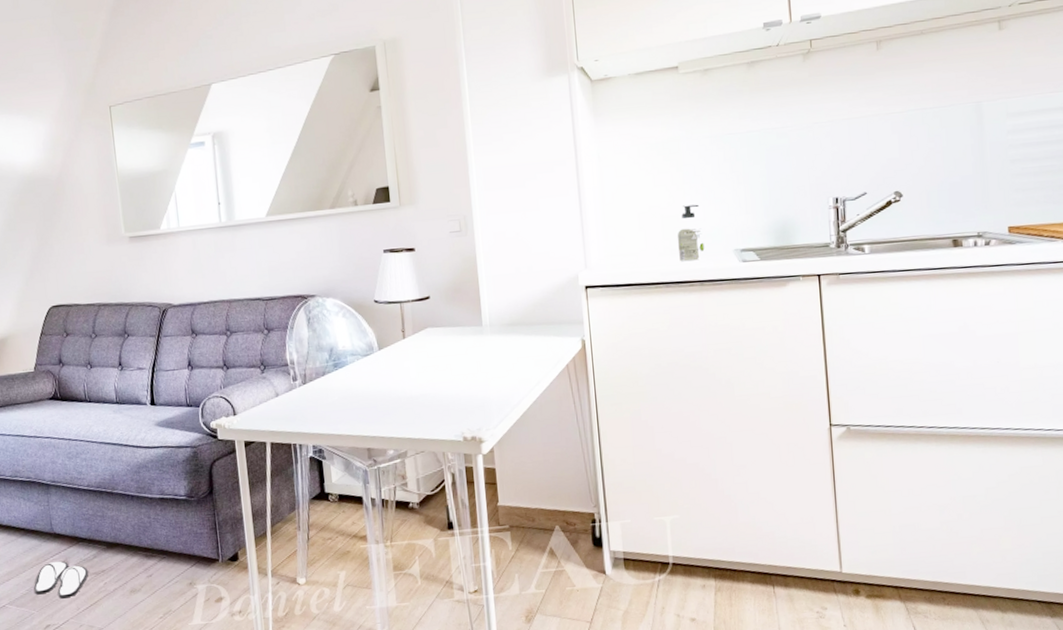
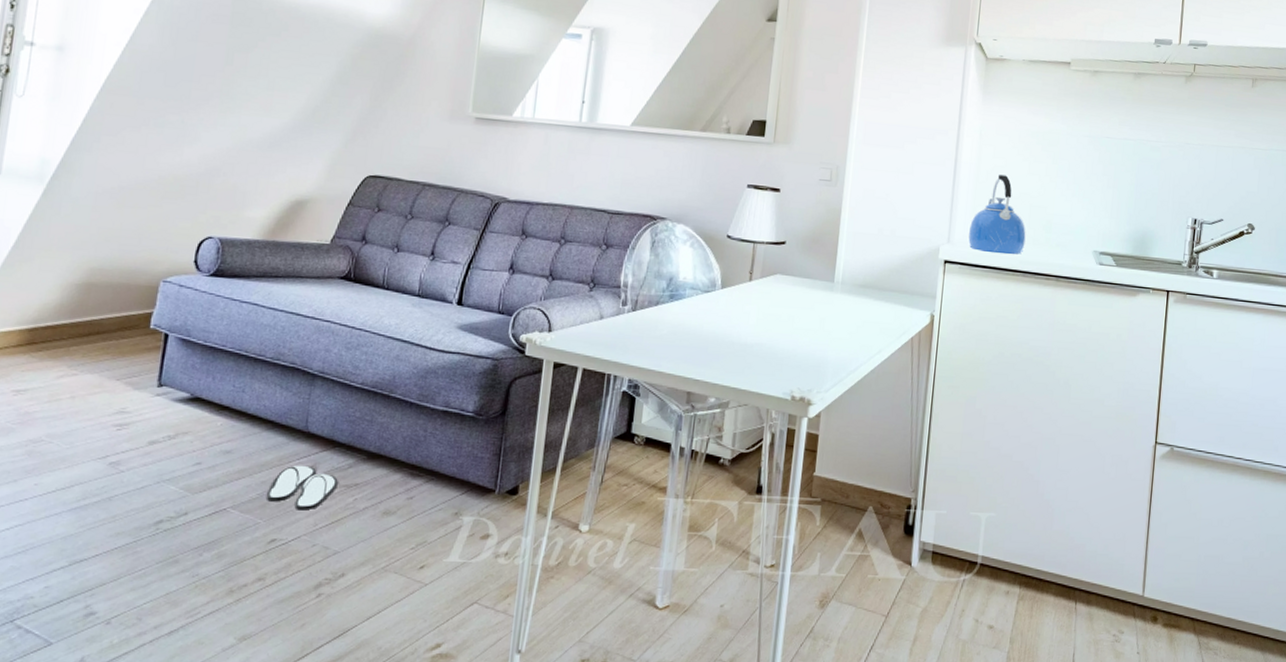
kettle: none [603,192,663,271] -> present [968,174,1026,255]
soap dispenser: present [677,204,705,262] -> none [1040,198,1067,255]

